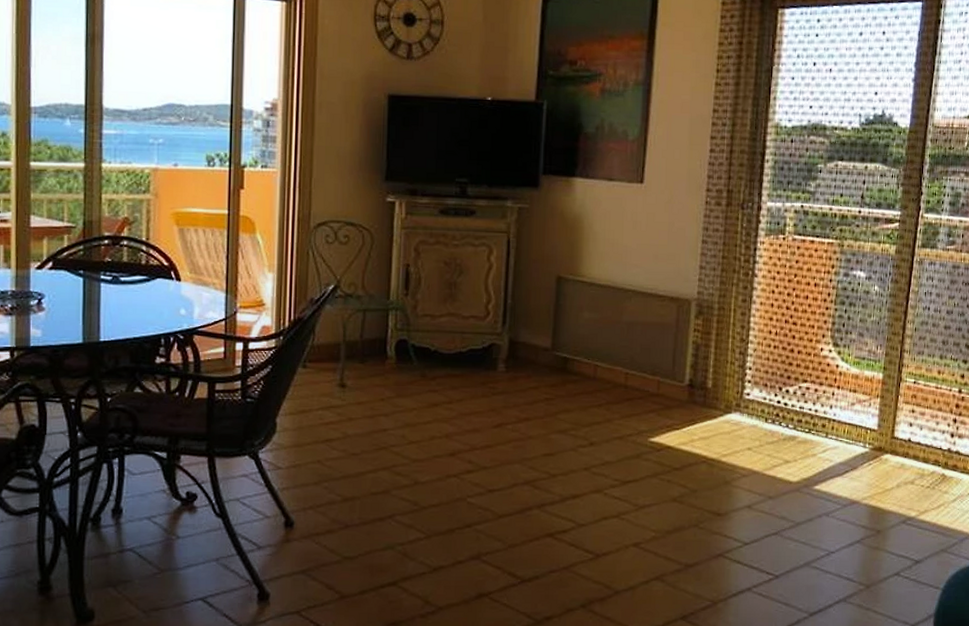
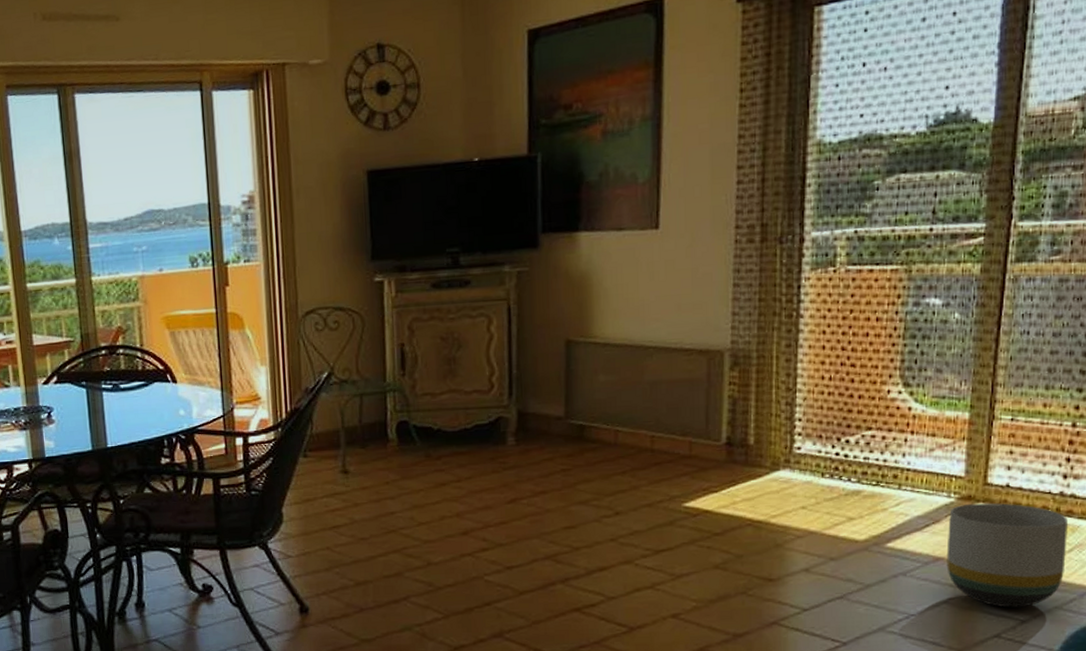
planter: none [860,454,953,549] -> present [946,503,1068,608]

